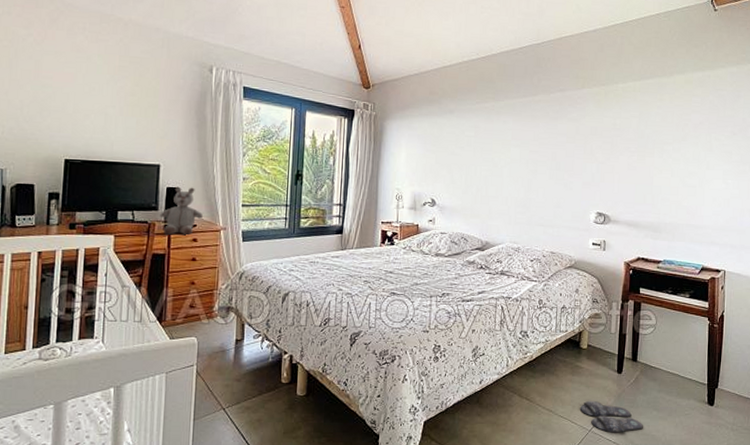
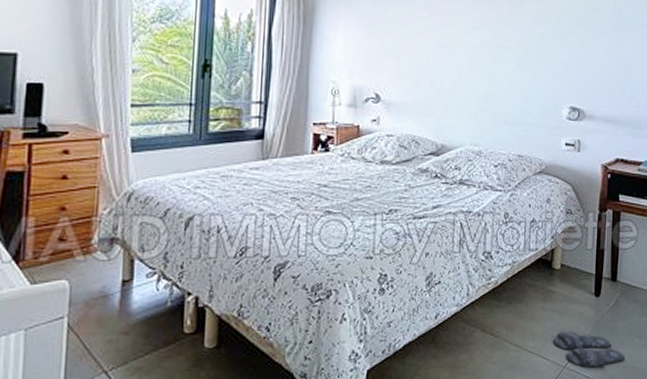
stuffed bear: present [160,186,204,236] -> none [16,81,79,146]

